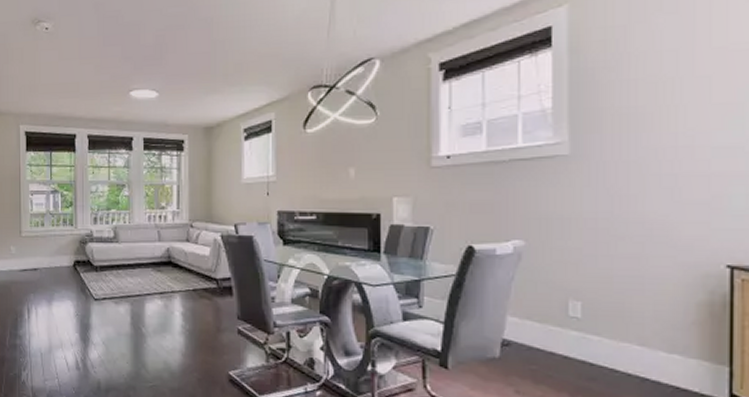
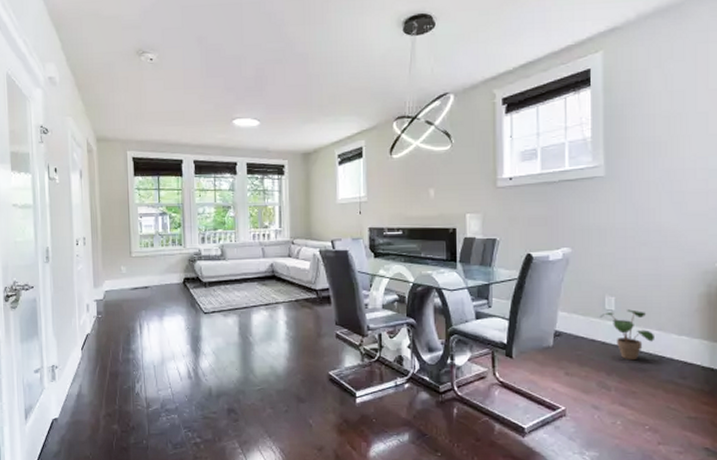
potted plant: none [561,318,635,381] -> present [600,309,654,361]

